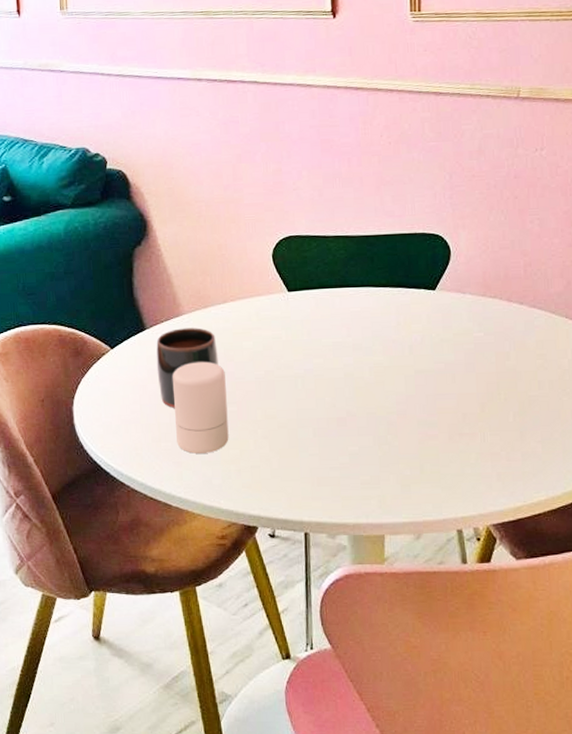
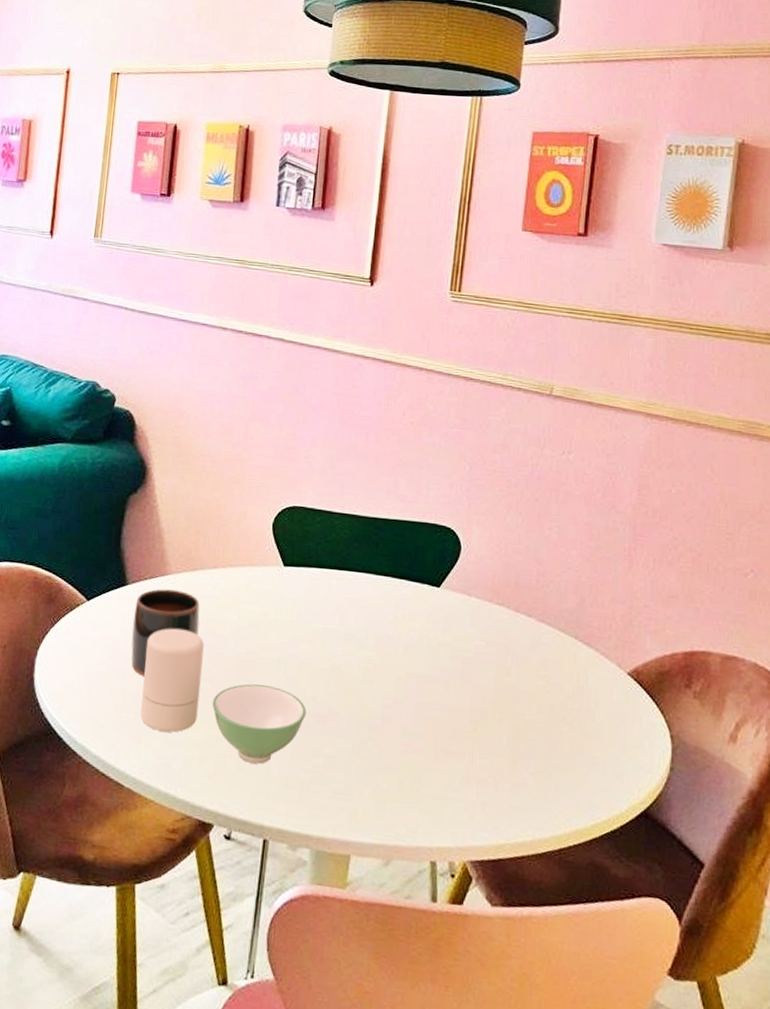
bowl: none [240,400,328,469] -> present [212,684,307,764]

